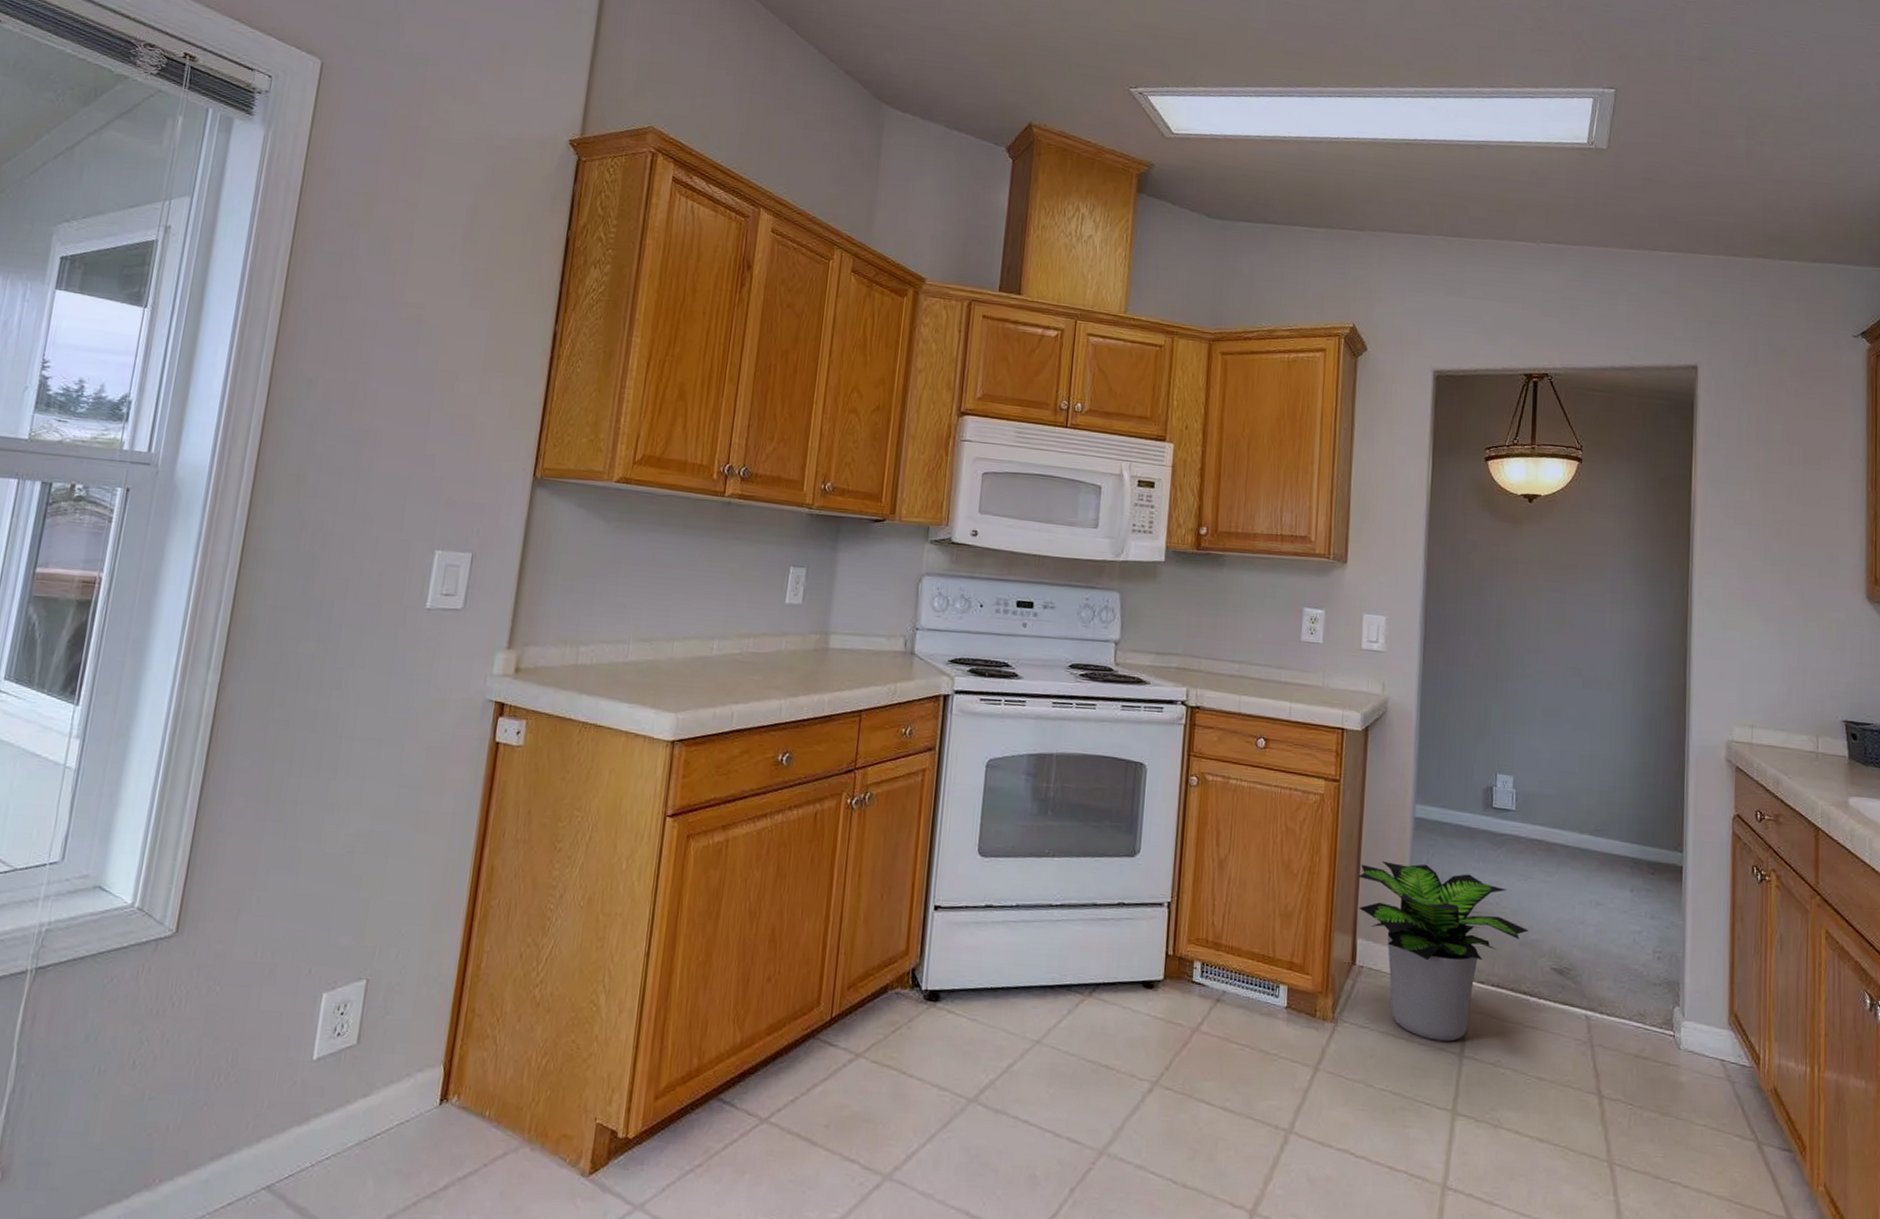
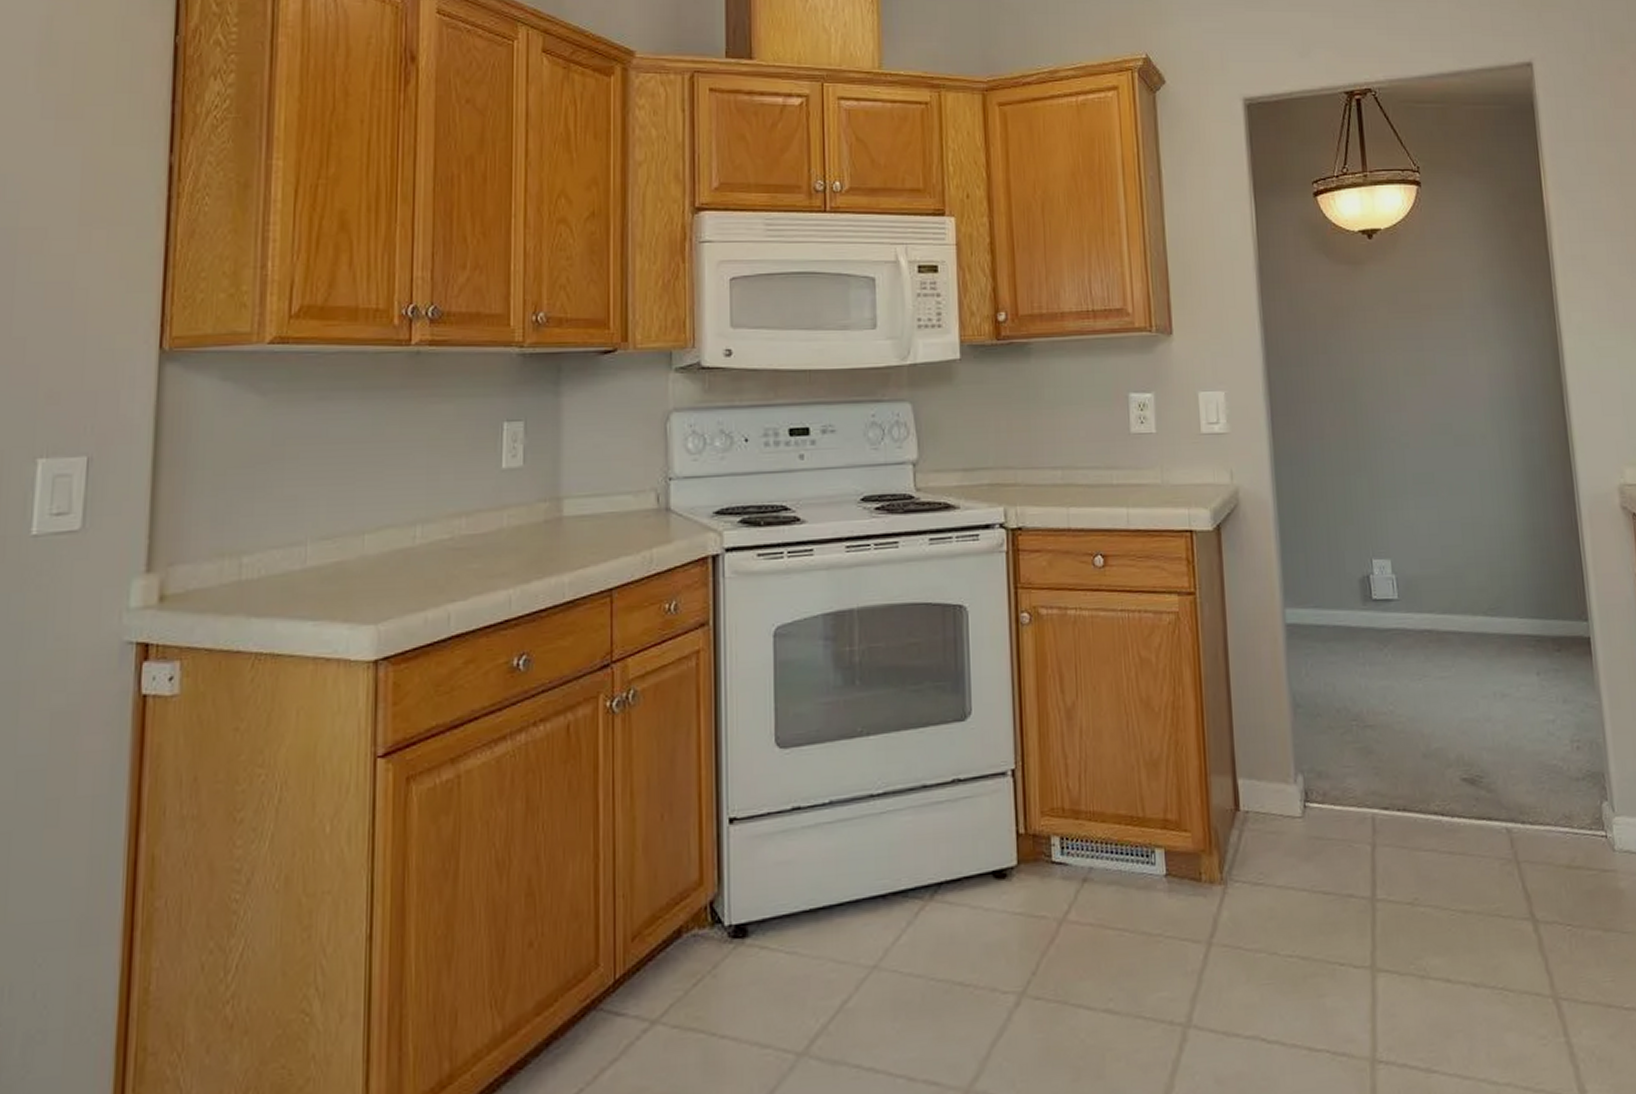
potted plant: present [1357,860,1529,1042] -> none [1229,677,1431,887]

